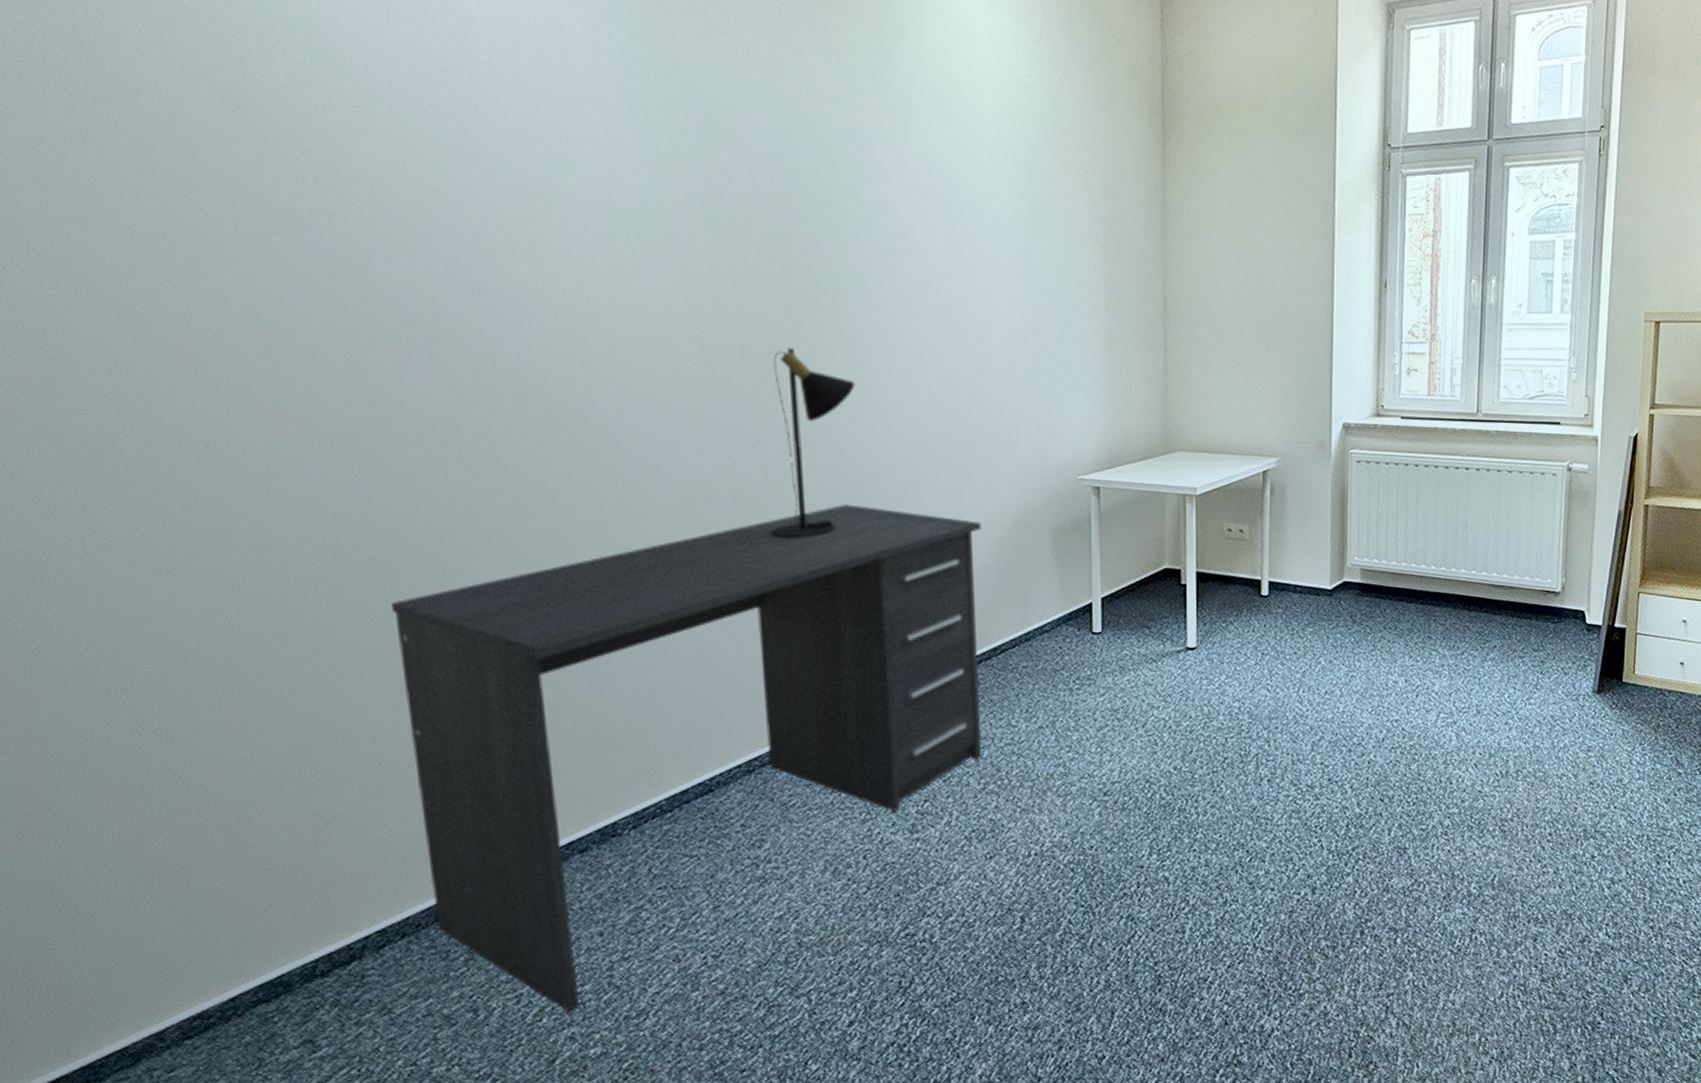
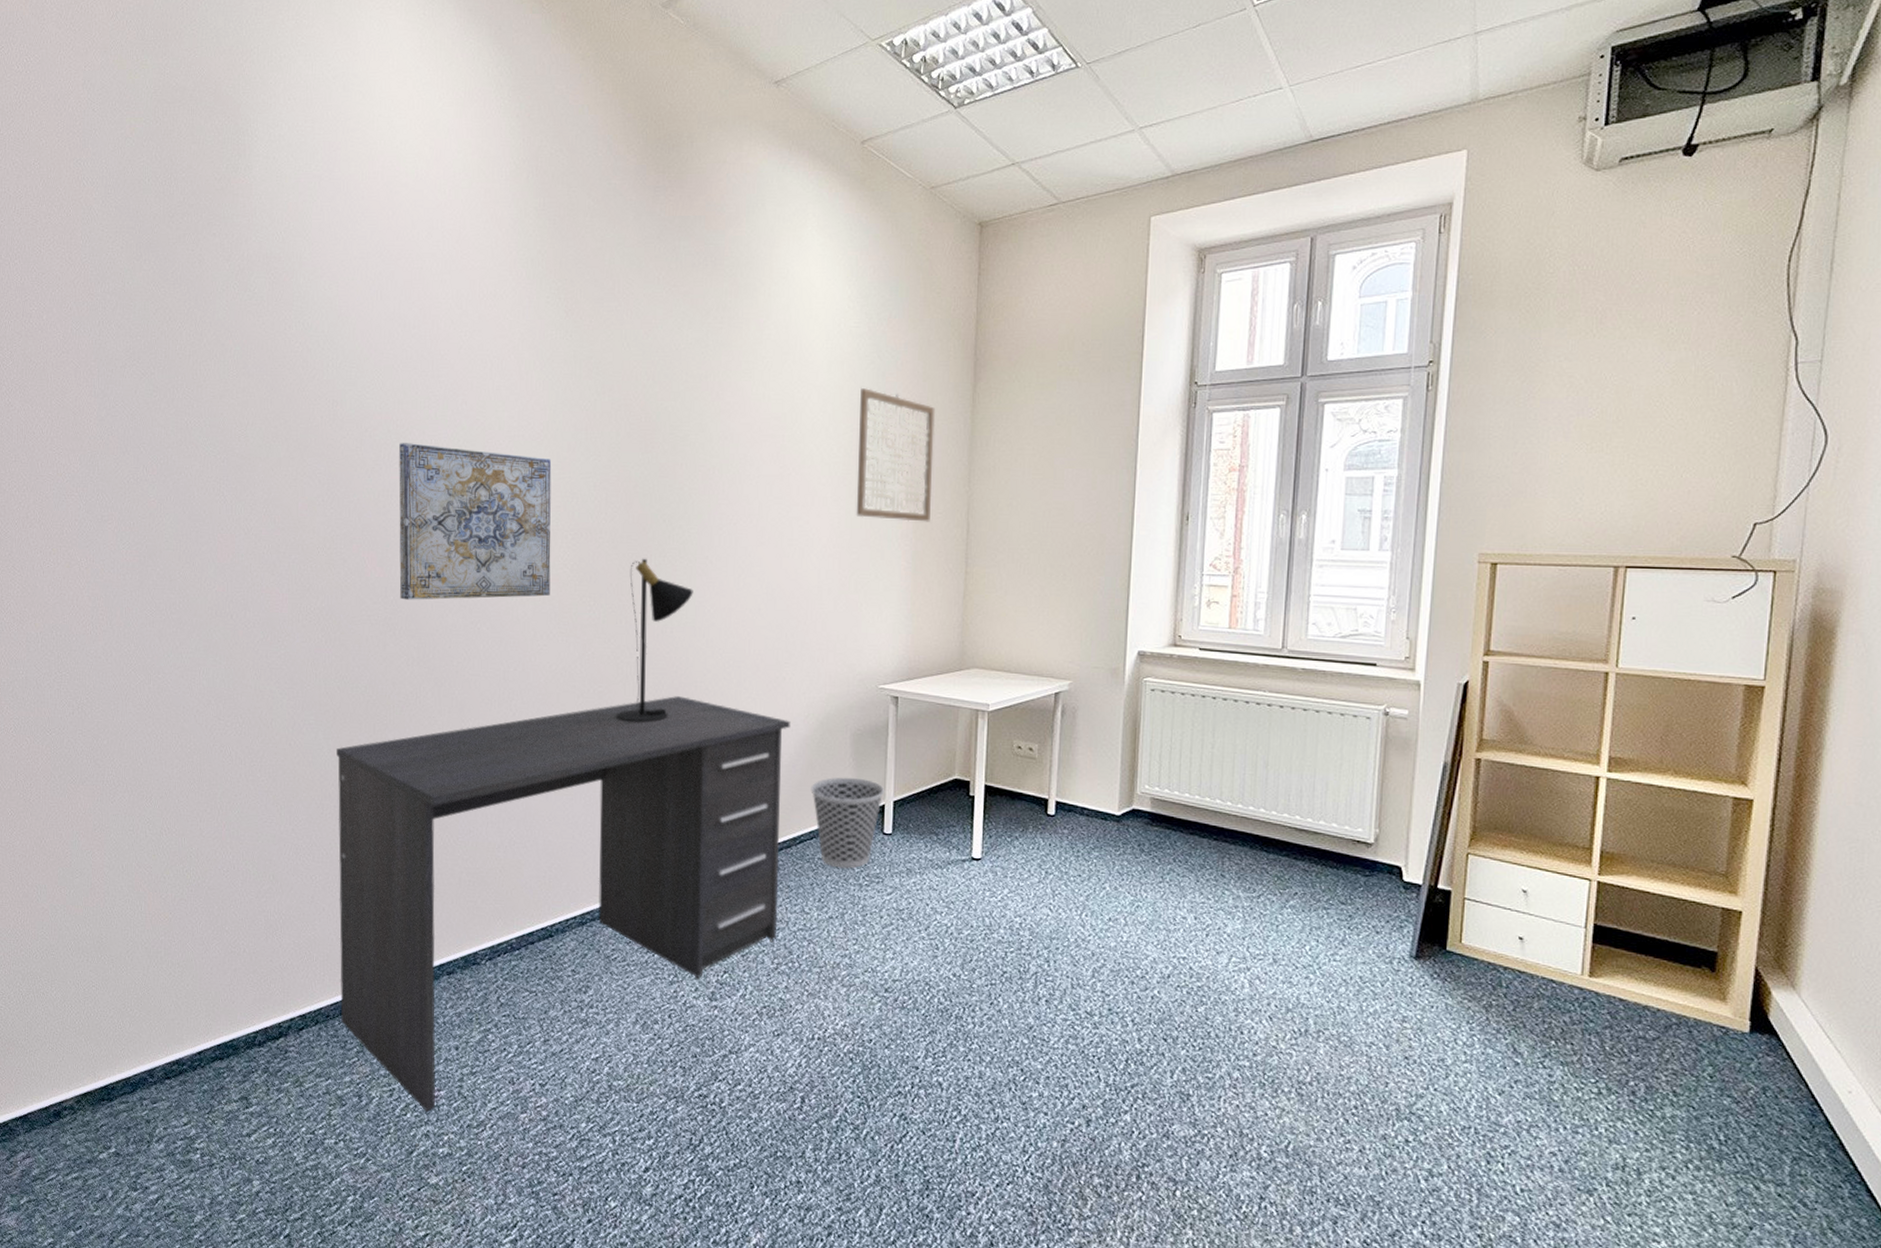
wall art: none [439,212,672,411] -> present [399,443,552,600]
wastebasket: none [1009,577,1090,675] -> present [810,776,884,869]
wall art: none [1037,145,1124,296] -> present [856,387,935,522]

